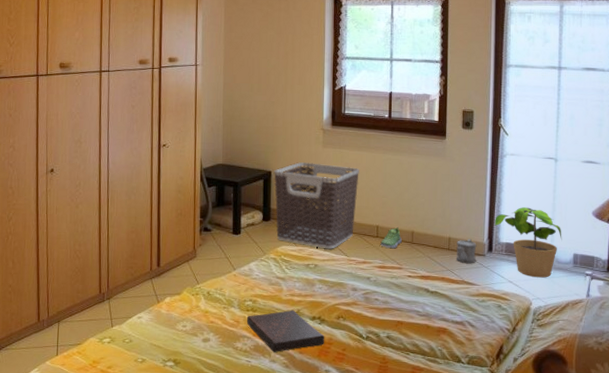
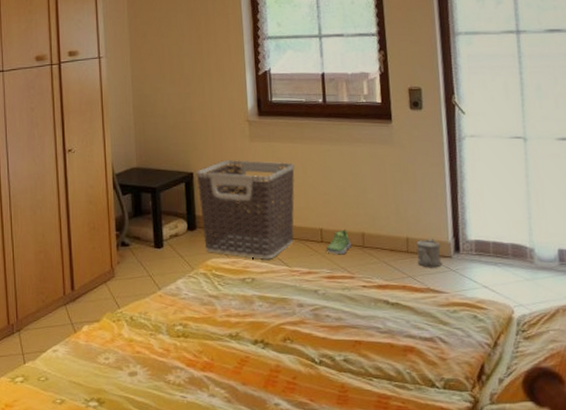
book: present [246,310,324,352] -> none [177,334,271,384]
potted plant: present [494,207,562,278] -> none [458,197,543,280]

